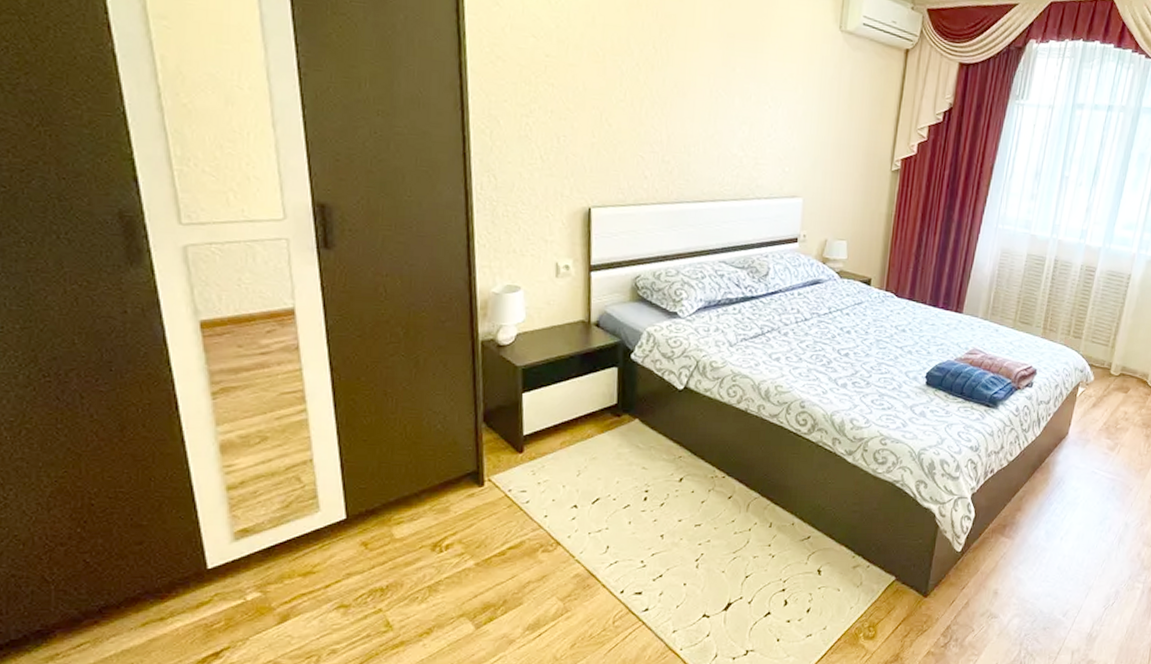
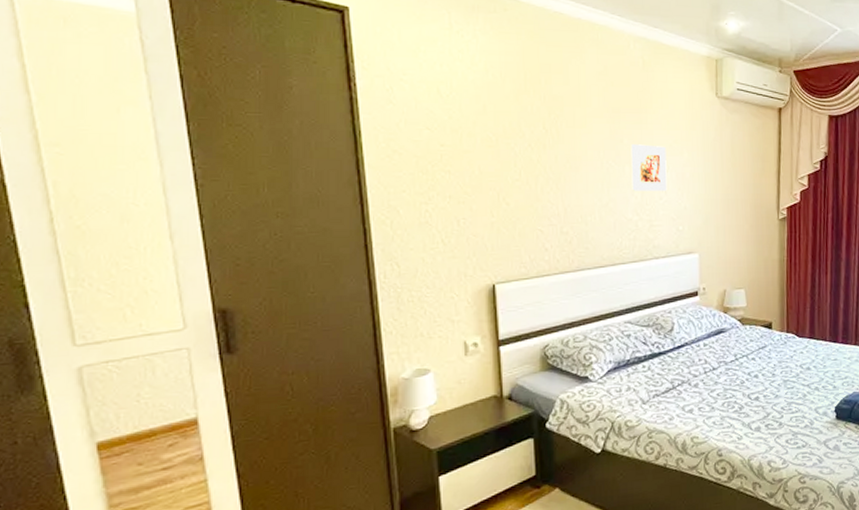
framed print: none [740,74,780,128] -> present [631,144,667,191]

